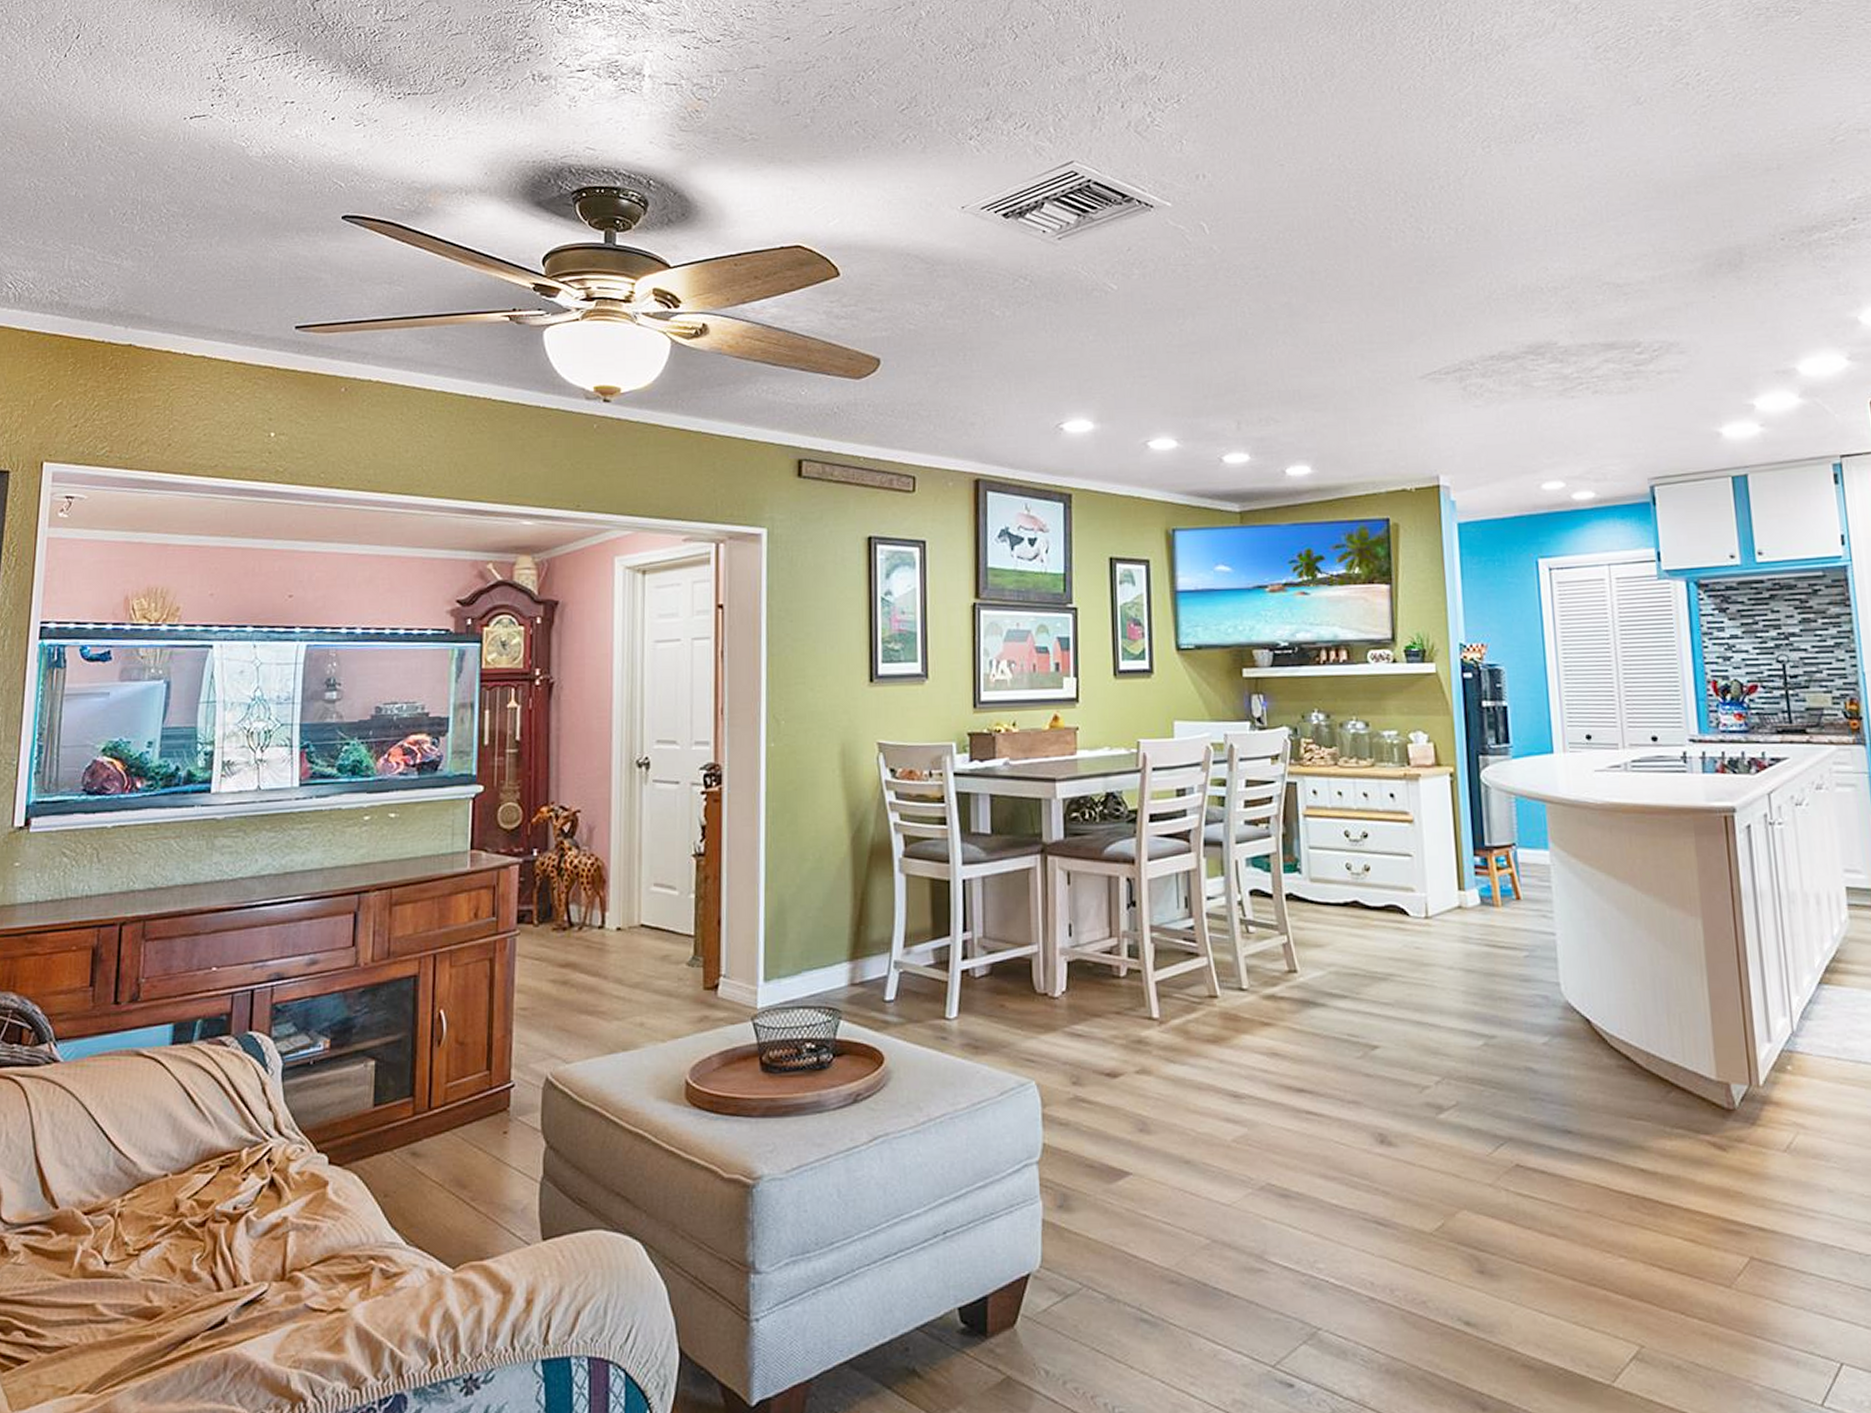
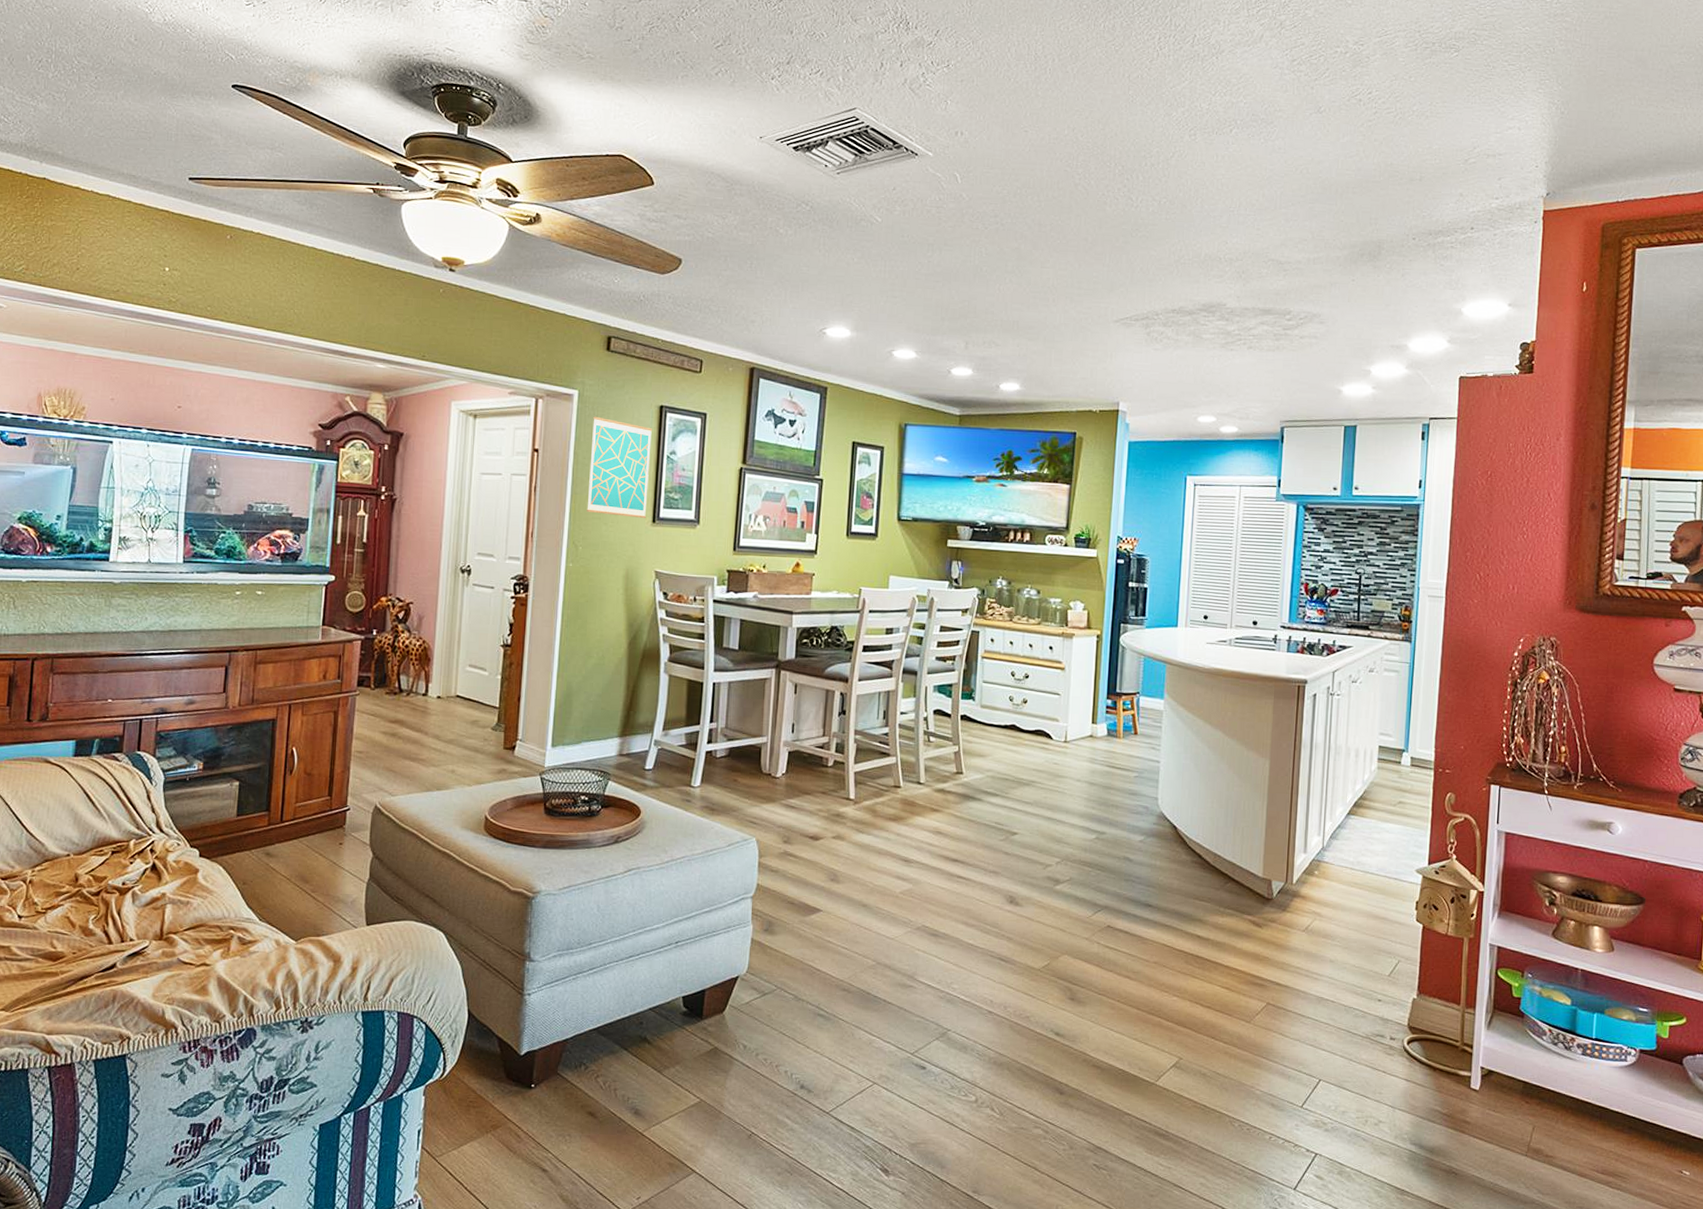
wall art: none [787,558,862,678] -> present [587,416,653,518]

